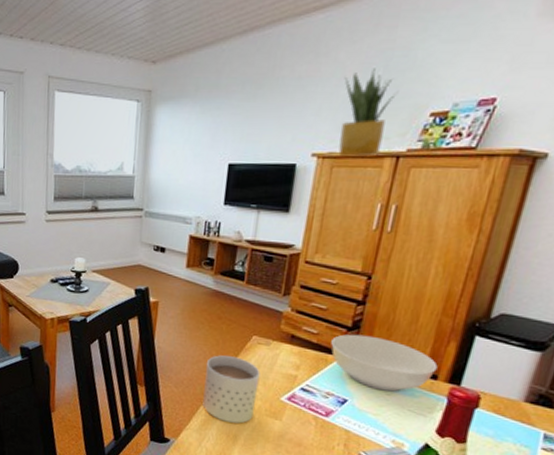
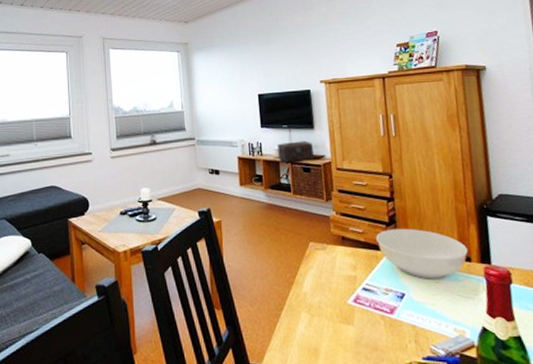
mug: present [202,355,261,424] -> none [274,265,328,335]
decorative box: none [238,225,283,250] -> present [278,141,315,163]
planter: present [338,68,399,157] -> none [329,16,370,81]

